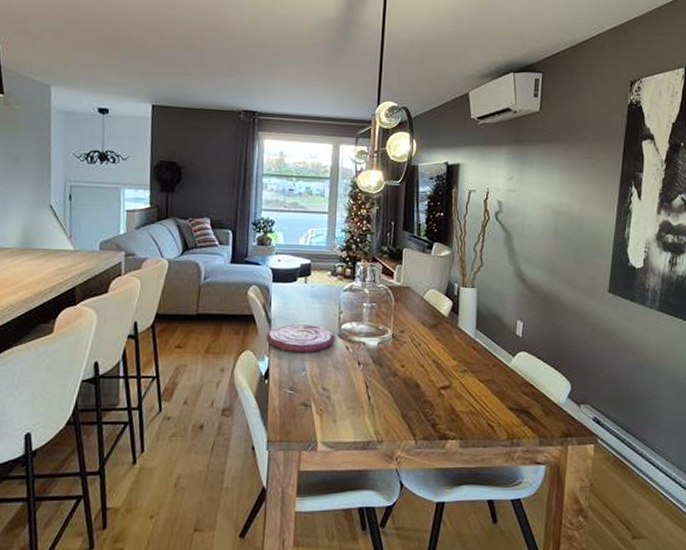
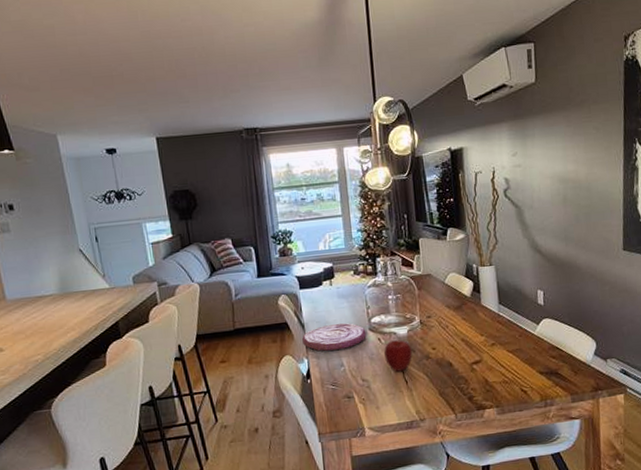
apple: none [350,351,380,385] -> present [384,340,412,372]

